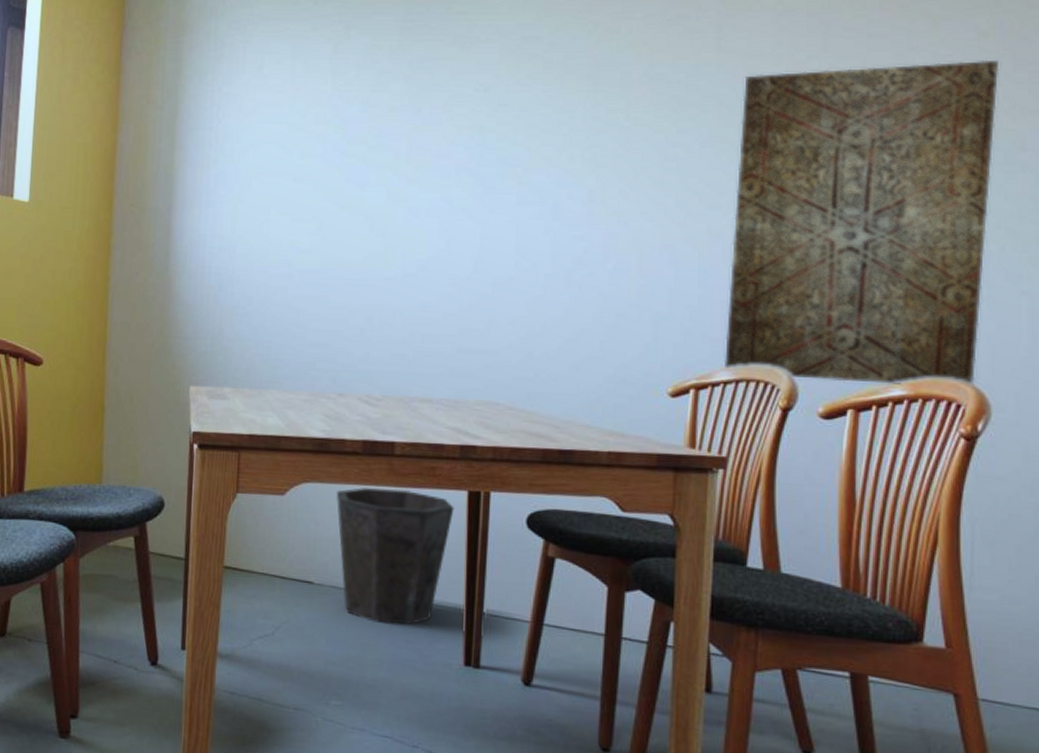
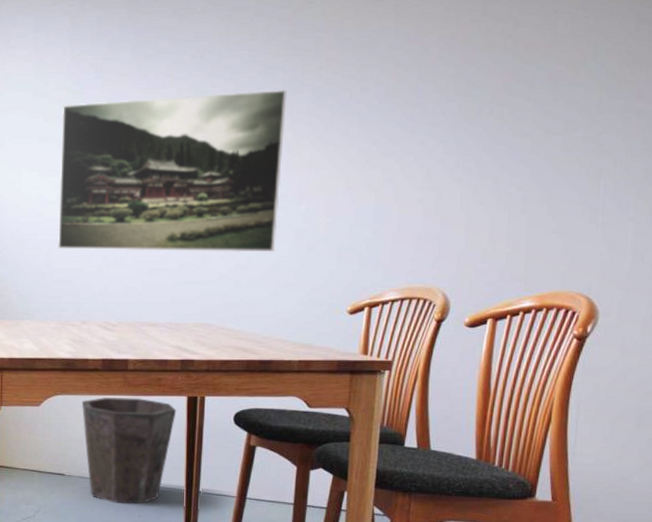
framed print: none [311,130,588,318] -> present [57,90,287,252]
wall art: present [725,59,1000,386] -> none [393,20,626,297]

